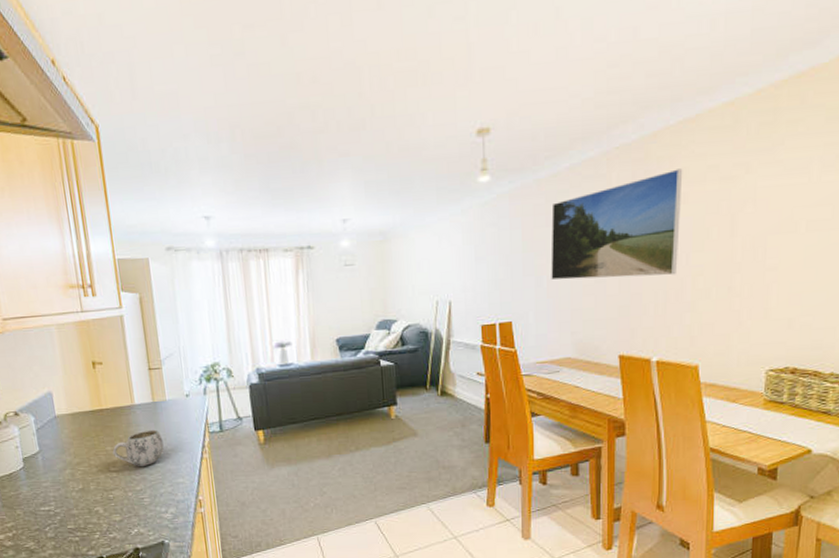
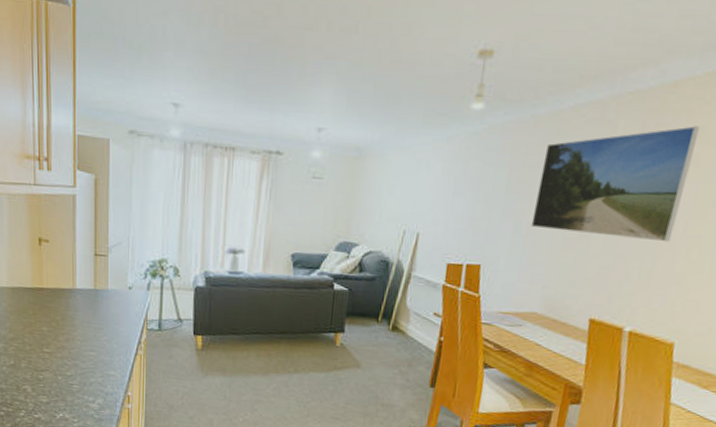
mug: present [112,429,164,466] -> none [48,316,100,353]

